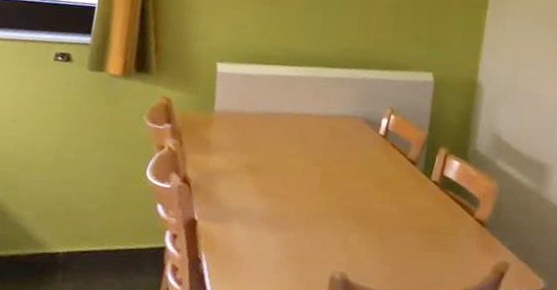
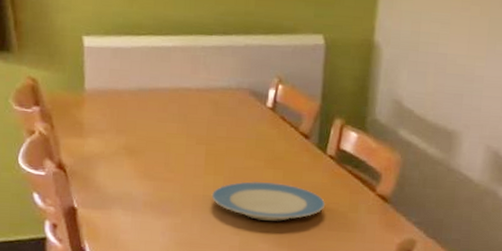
plate: none [323,202,429,240] -> present [211,181,326,221]

